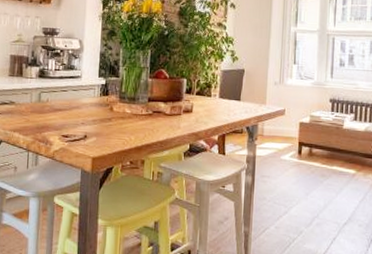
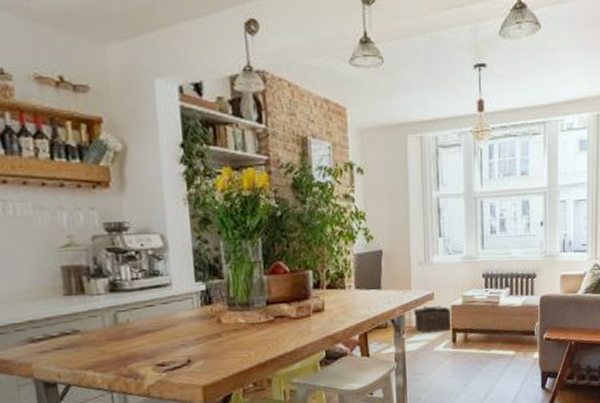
basket: none [266,120,301,143] -> present [414,305,453,333]

